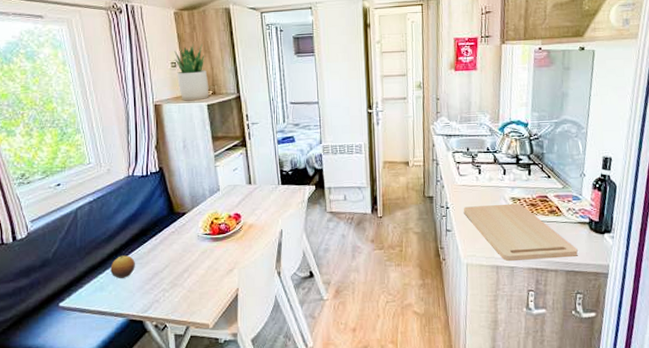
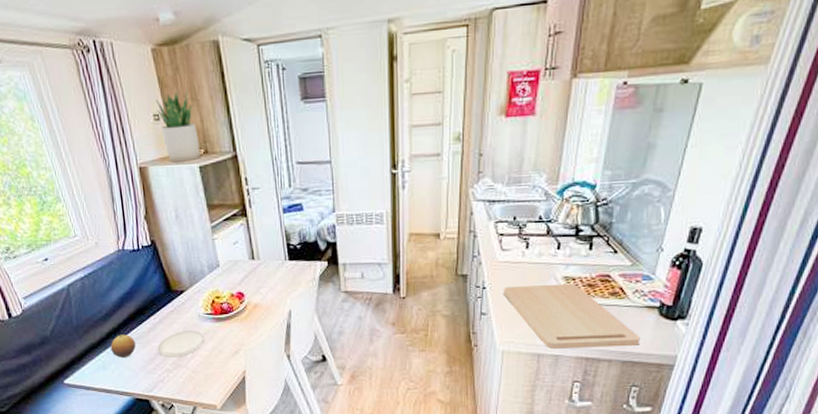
plate: none [156,250,202,277] -> present [157,330,205,358]

